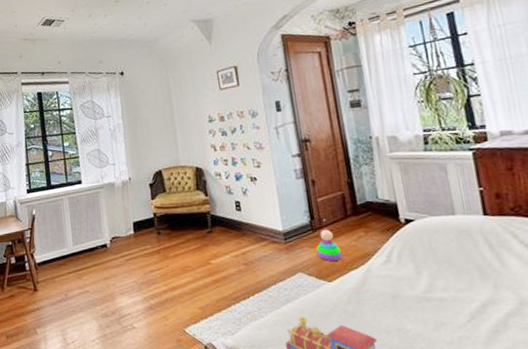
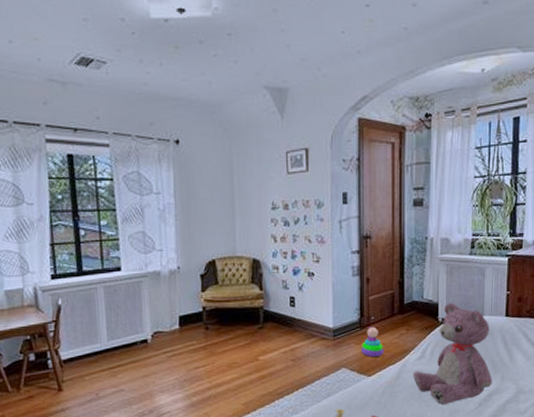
teddy bear: none [380,202,483,315] -> present [413,302,492,404]

